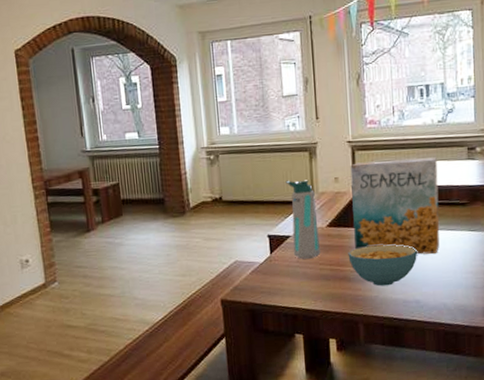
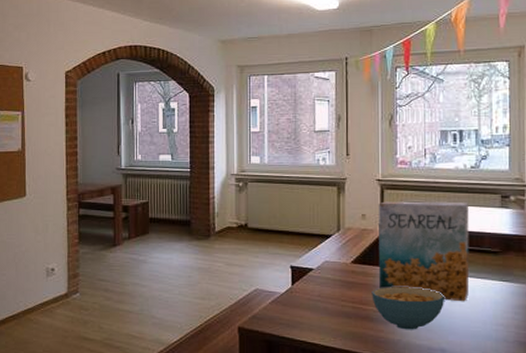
water bottle: present [285,180,321,259] -> none [312,213,344,294]

